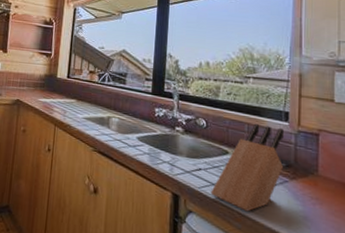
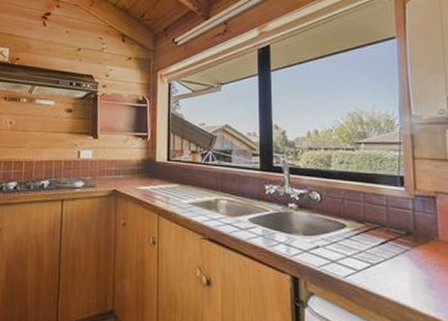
knife block: present [210,123,284,212] -> none [331,191,403,287]

